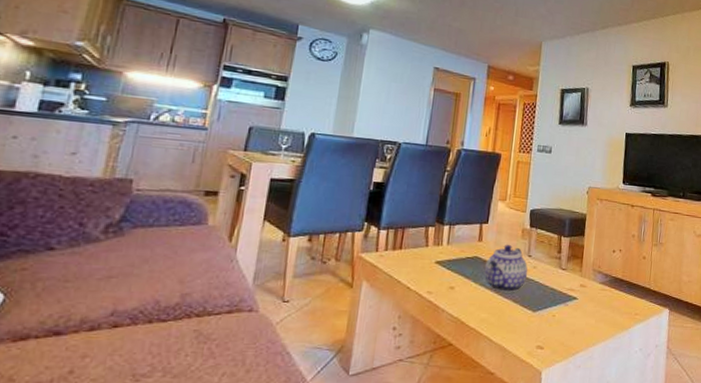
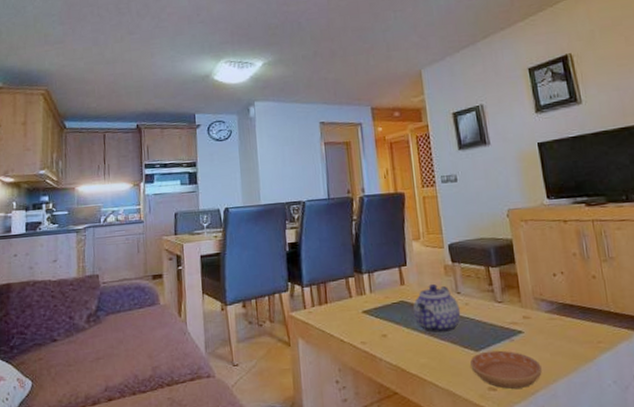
saucer: none [525,312,586,349] -> present [470,350,542,389]

